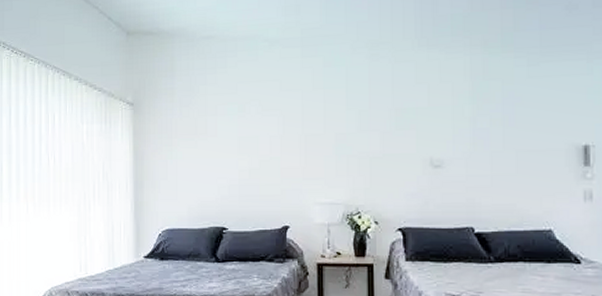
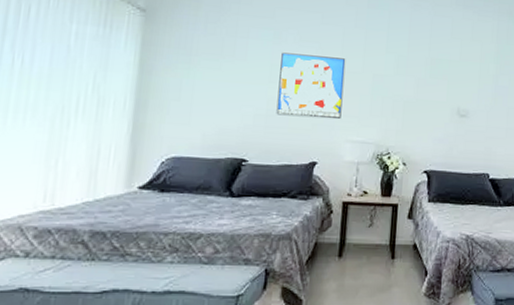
wall art: none [247,122,308,184] -> present [276,52,346,120]

